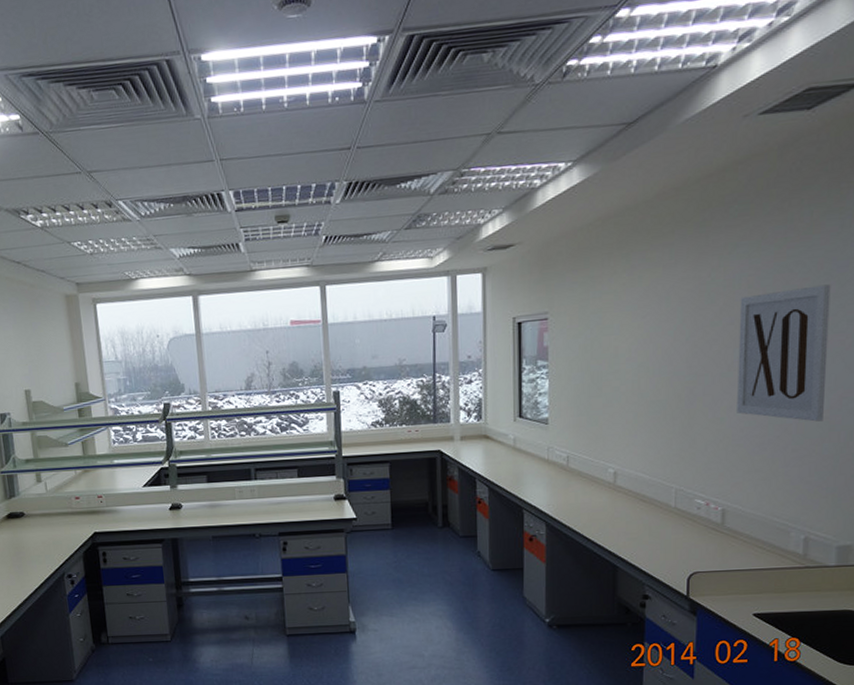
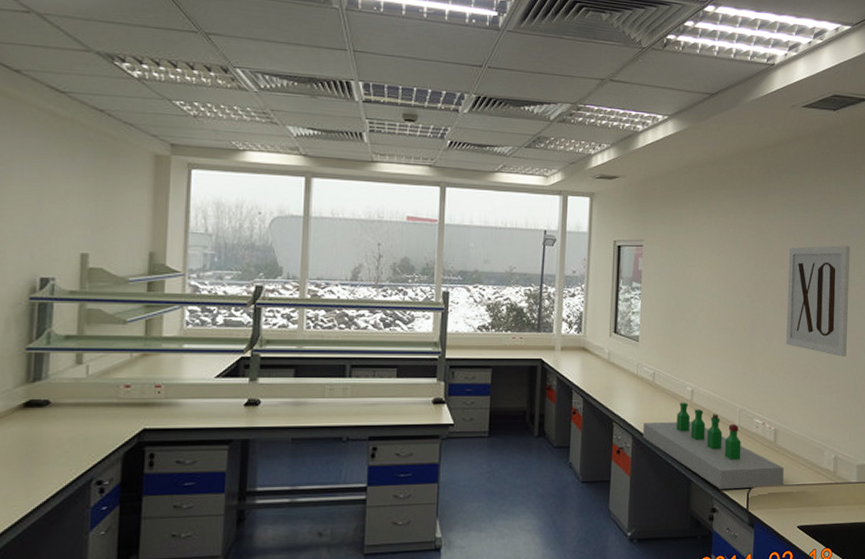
bottle: none [558,485,735,576] -> present [643,402,784,490]

